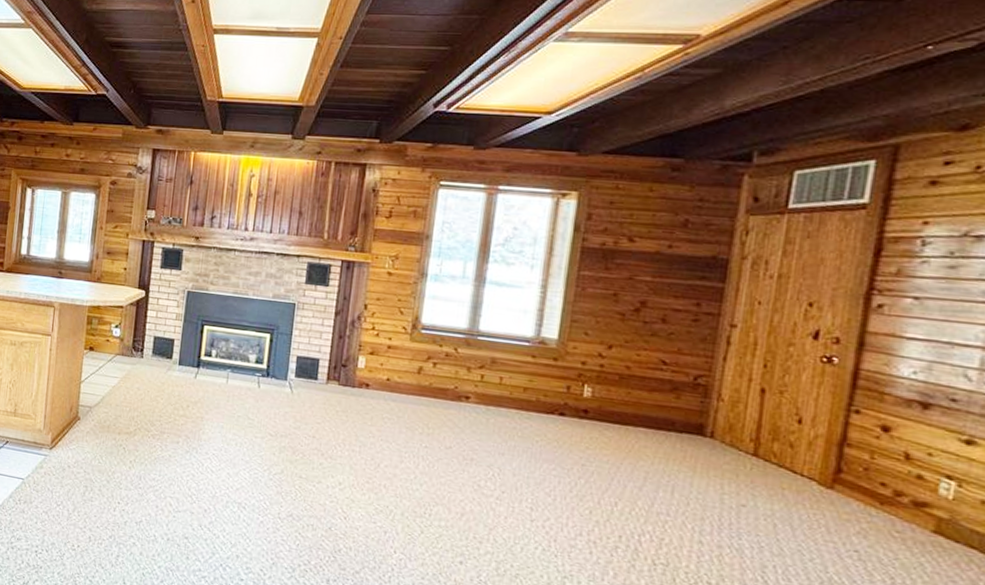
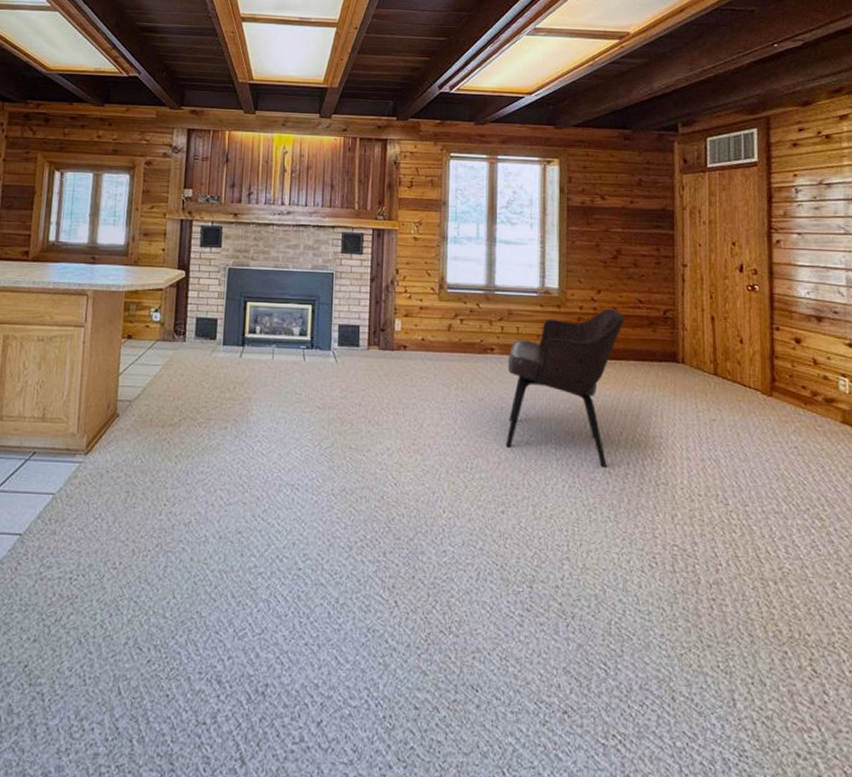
armchair: none [471,366,639,538] -> present [505,308,624,469]

